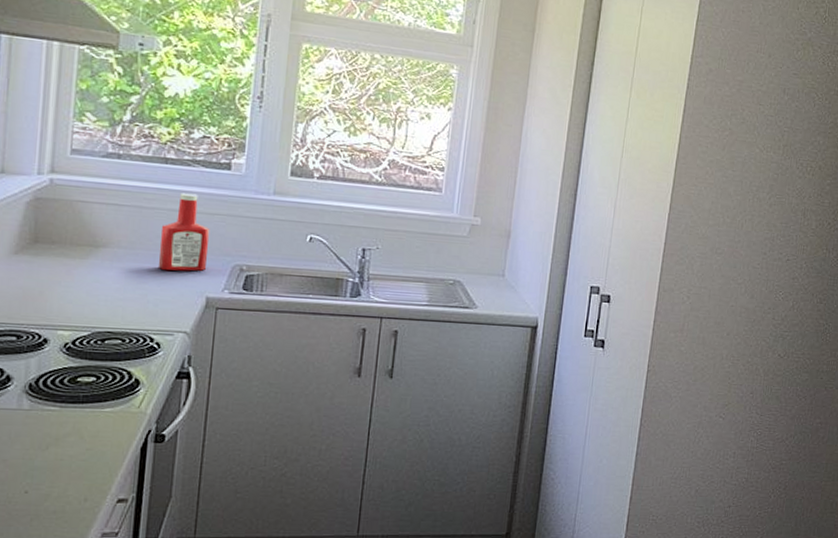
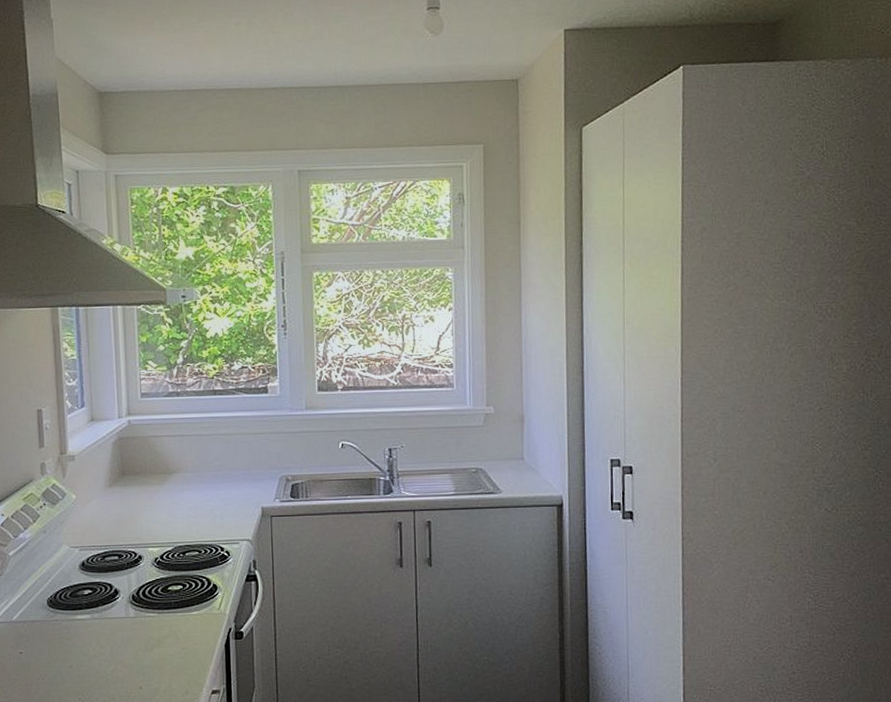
ketchup bottle: present [158,193,210,271] -> none [218,418,258,488]

